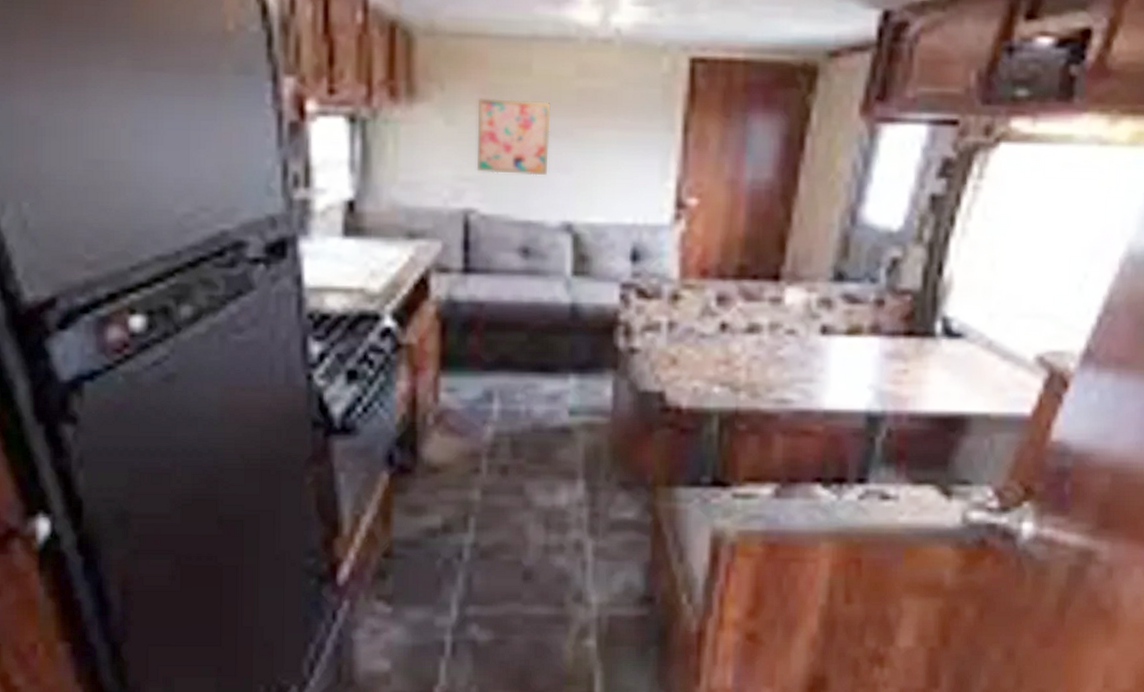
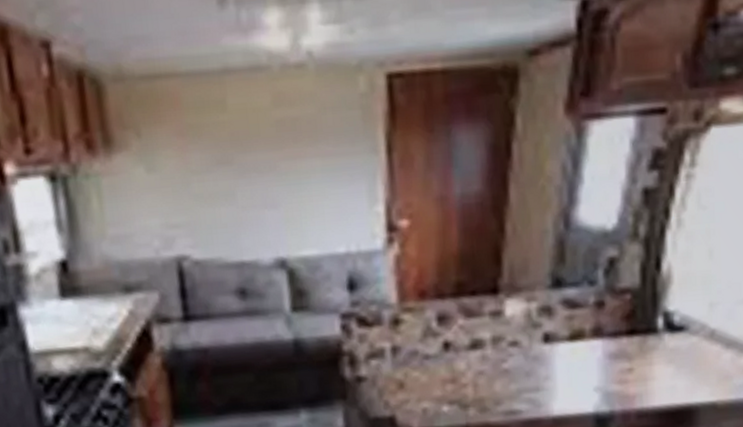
wall art: present [476,98,551,176] -> none [176,137,255,217]

